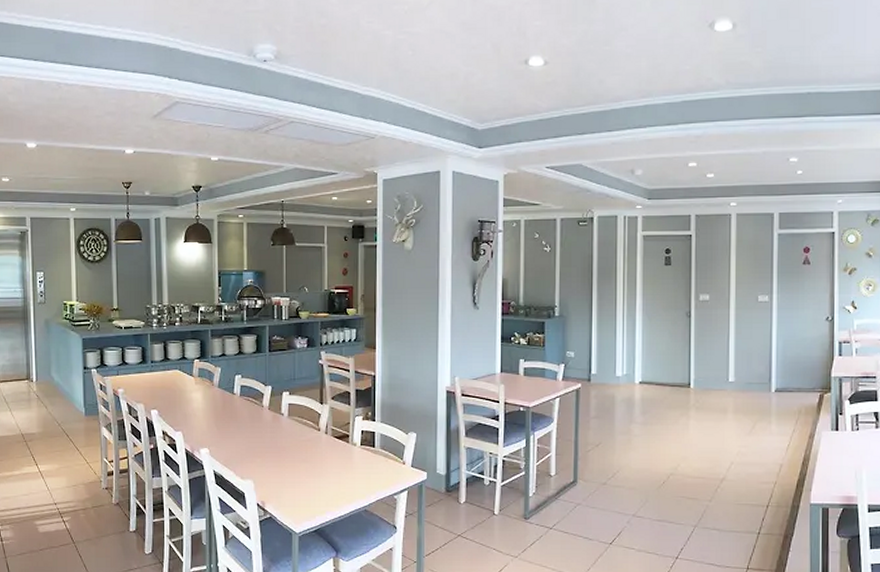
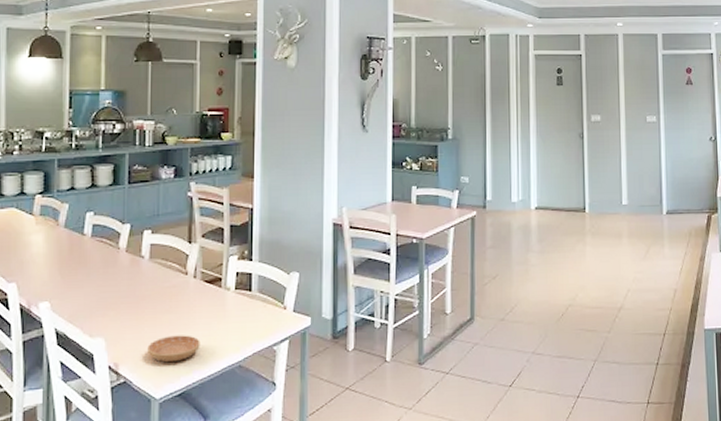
saucer: none [288,481,332,504] -> present [147,335,200,363]

